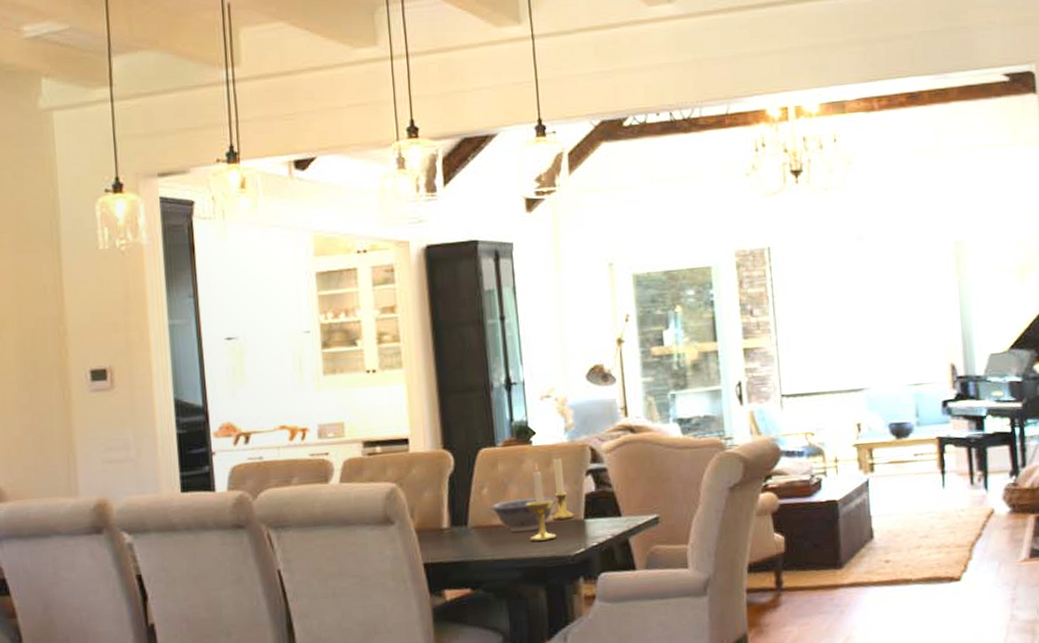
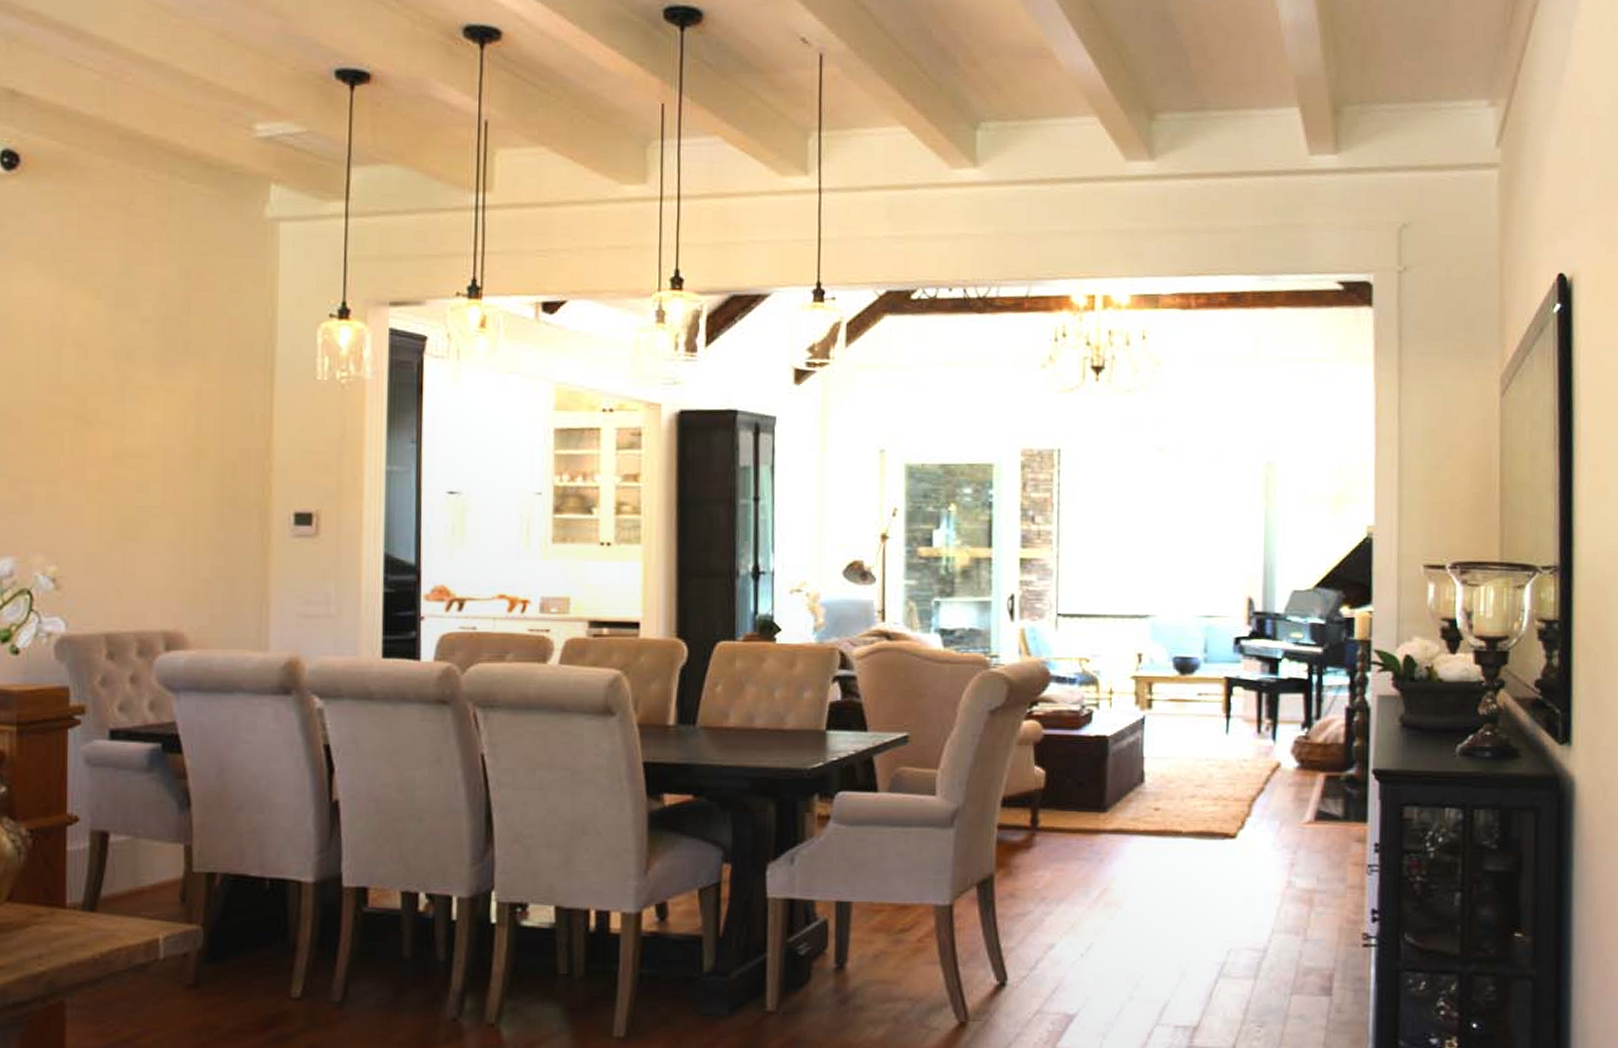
decorative bowl: present [488,496,558,533] -> none [721,700,799,738]
candlestick: present [525,462,557,542] -> none [762,662,794,749]
candle holder: present [552,456,574,520] -> none [790,658,814,728]

